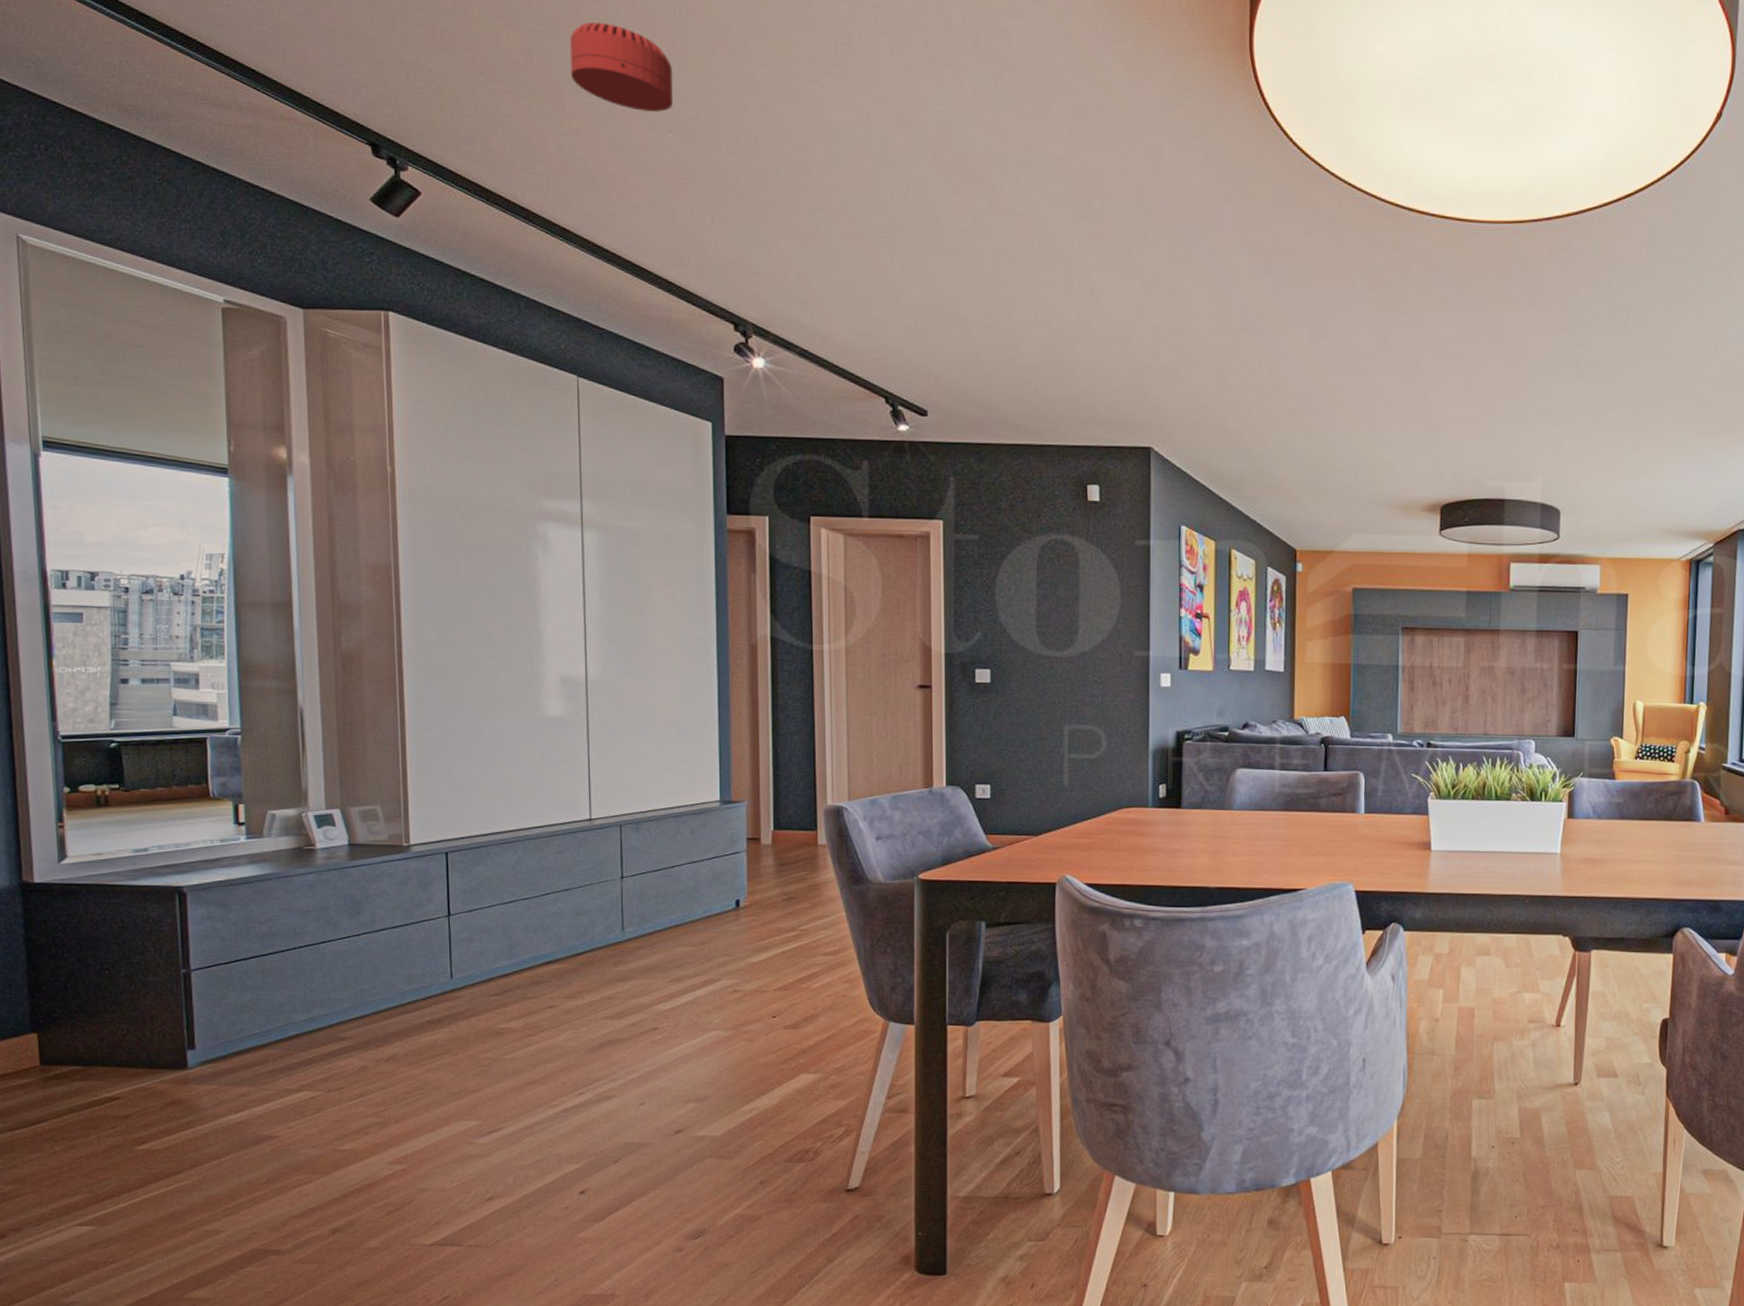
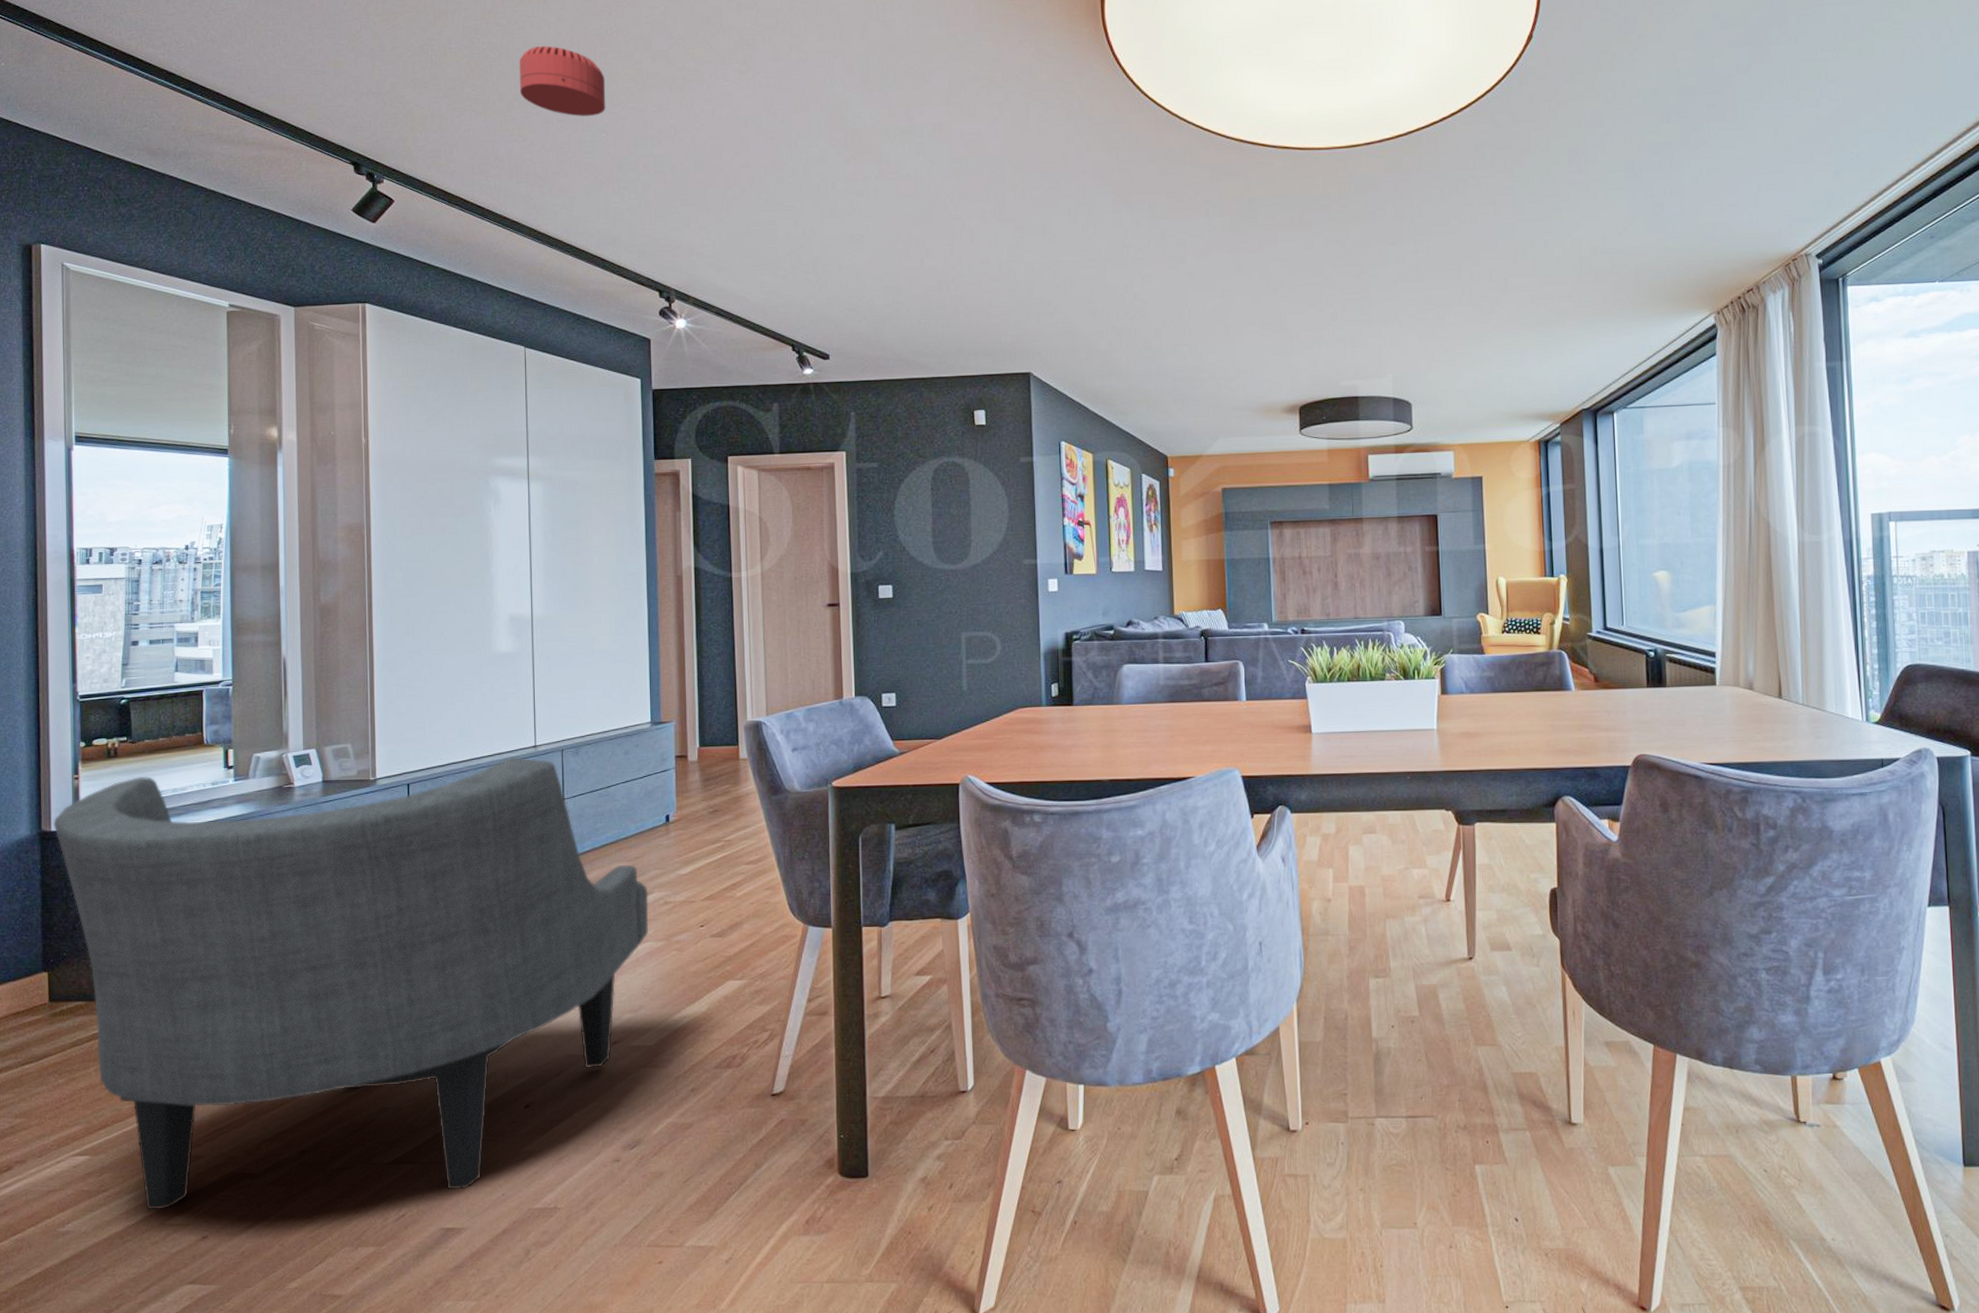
armchair: none [36,828,716,1284] -> present [54,757,649,1210]

